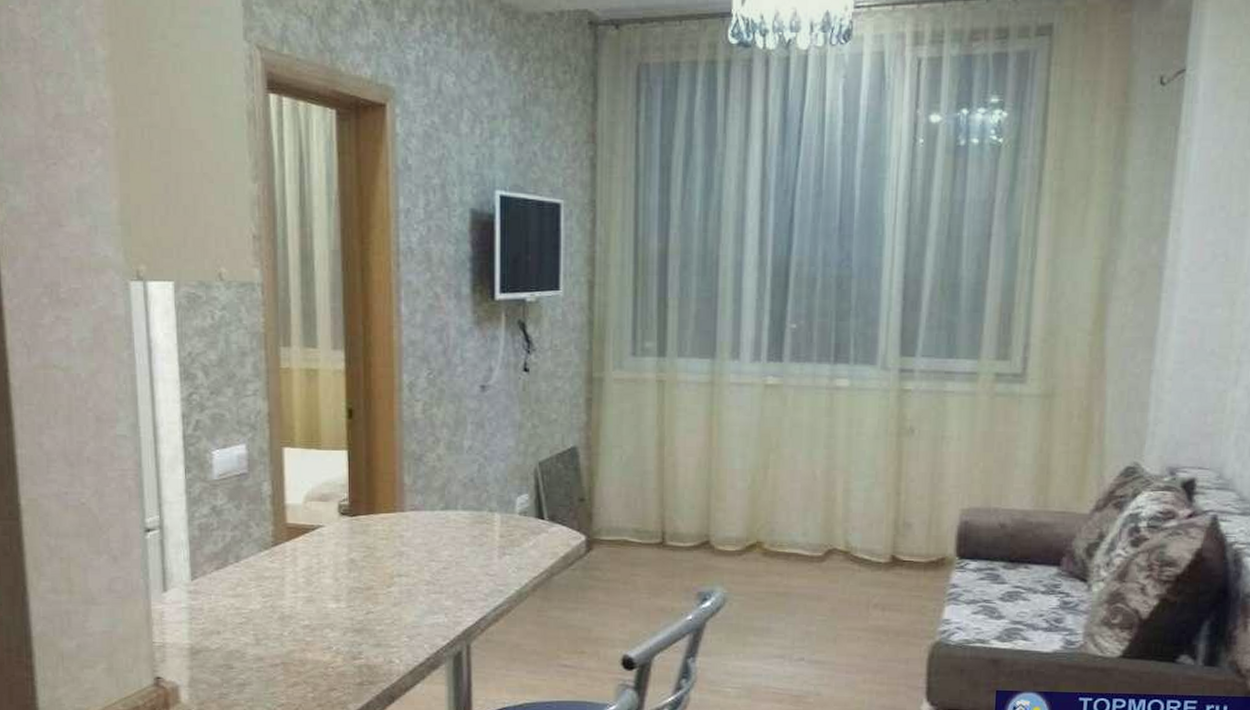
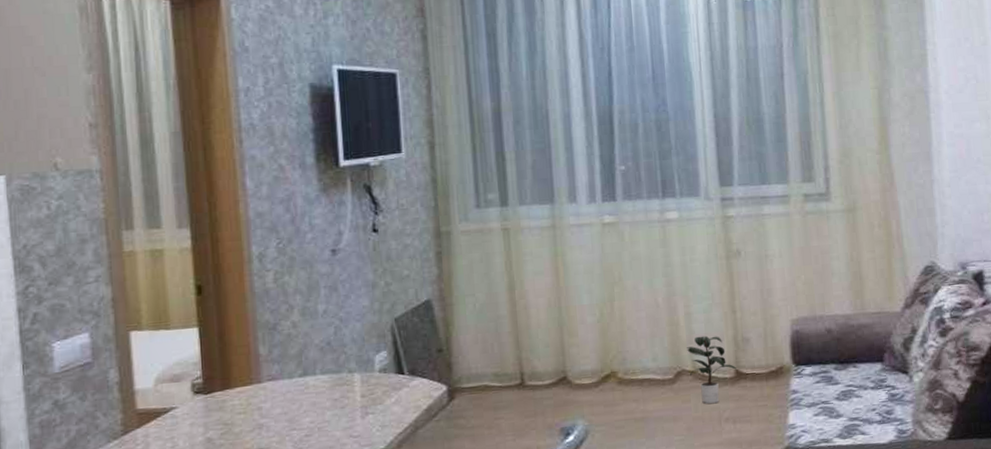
potted plant: none [841,515,894,588] -> present [687,335,738,405]

